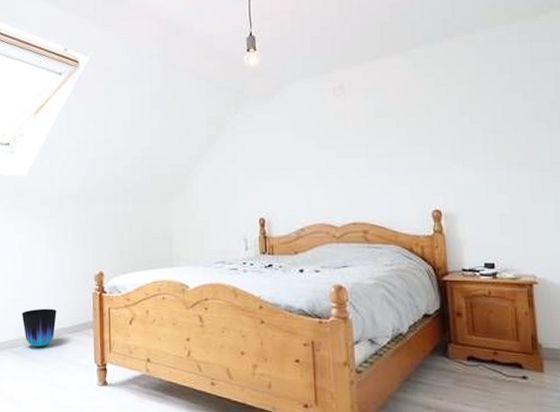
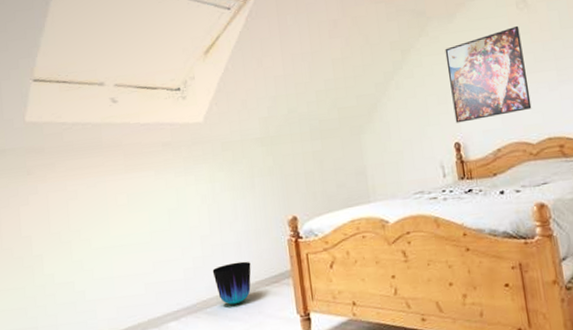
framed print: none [259,111,339,200] -> present [445,25,532,123]

